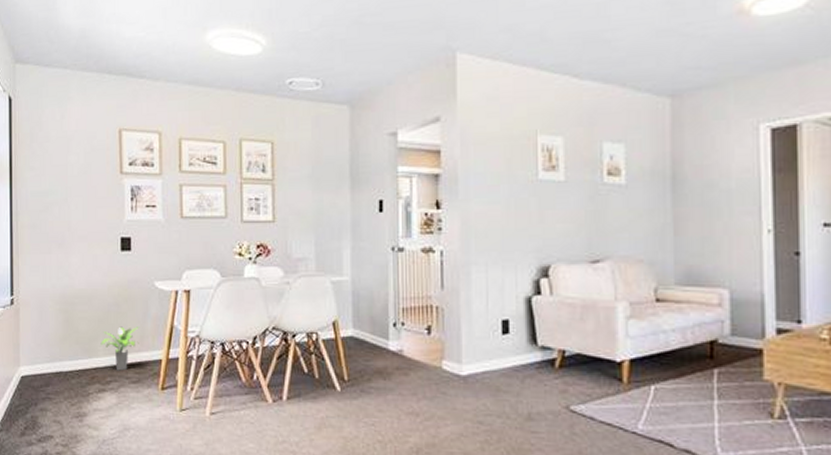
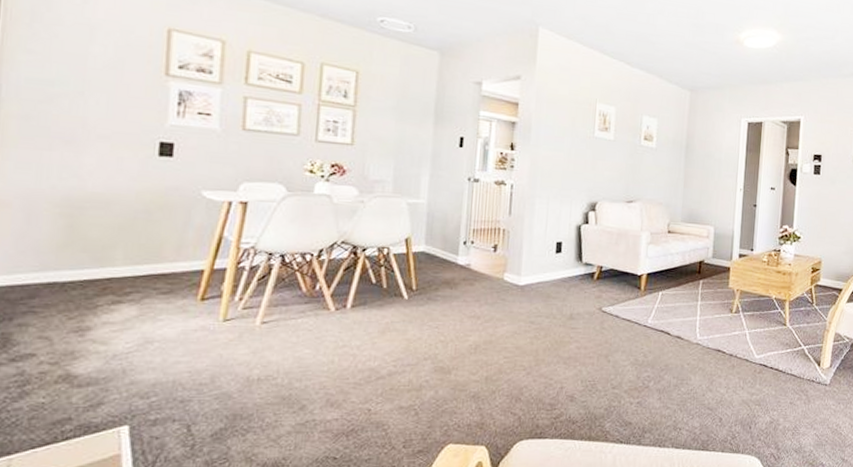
potted plant: present [100,326,139,371] -> none [119,235,177,282]

